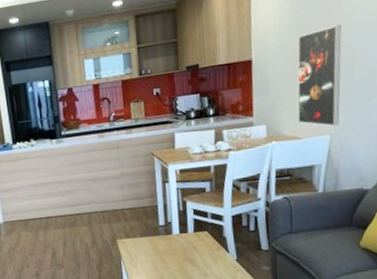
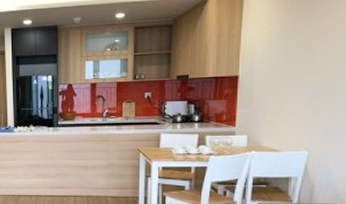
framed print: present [297,24,342,127] -> none [278,52,326,144]

